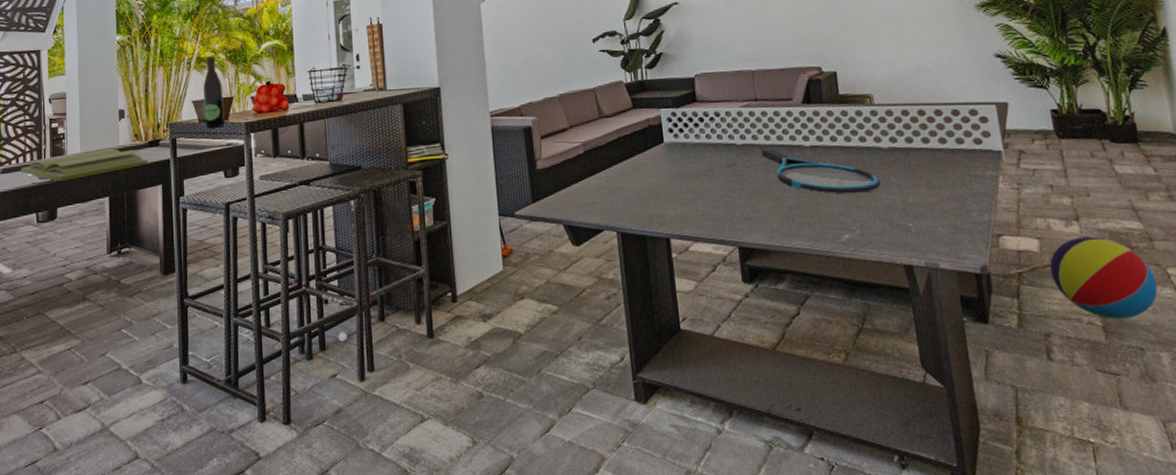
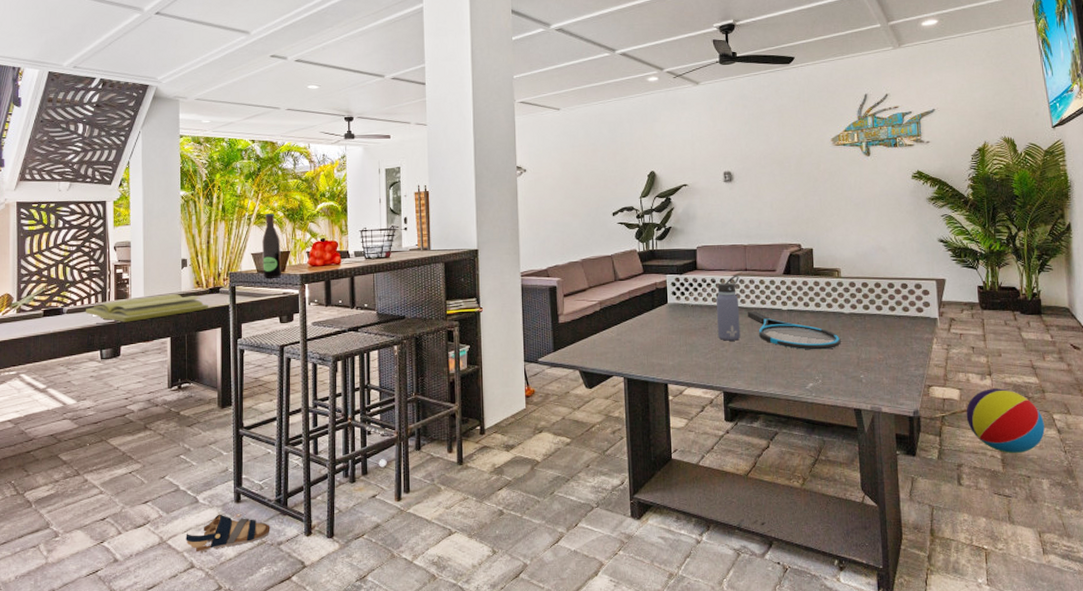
sandal: none [129,396,220,442] -> present [186,514,270,554]
water bottle: none [721,106,755,186] -> present [715,275,741,341]

